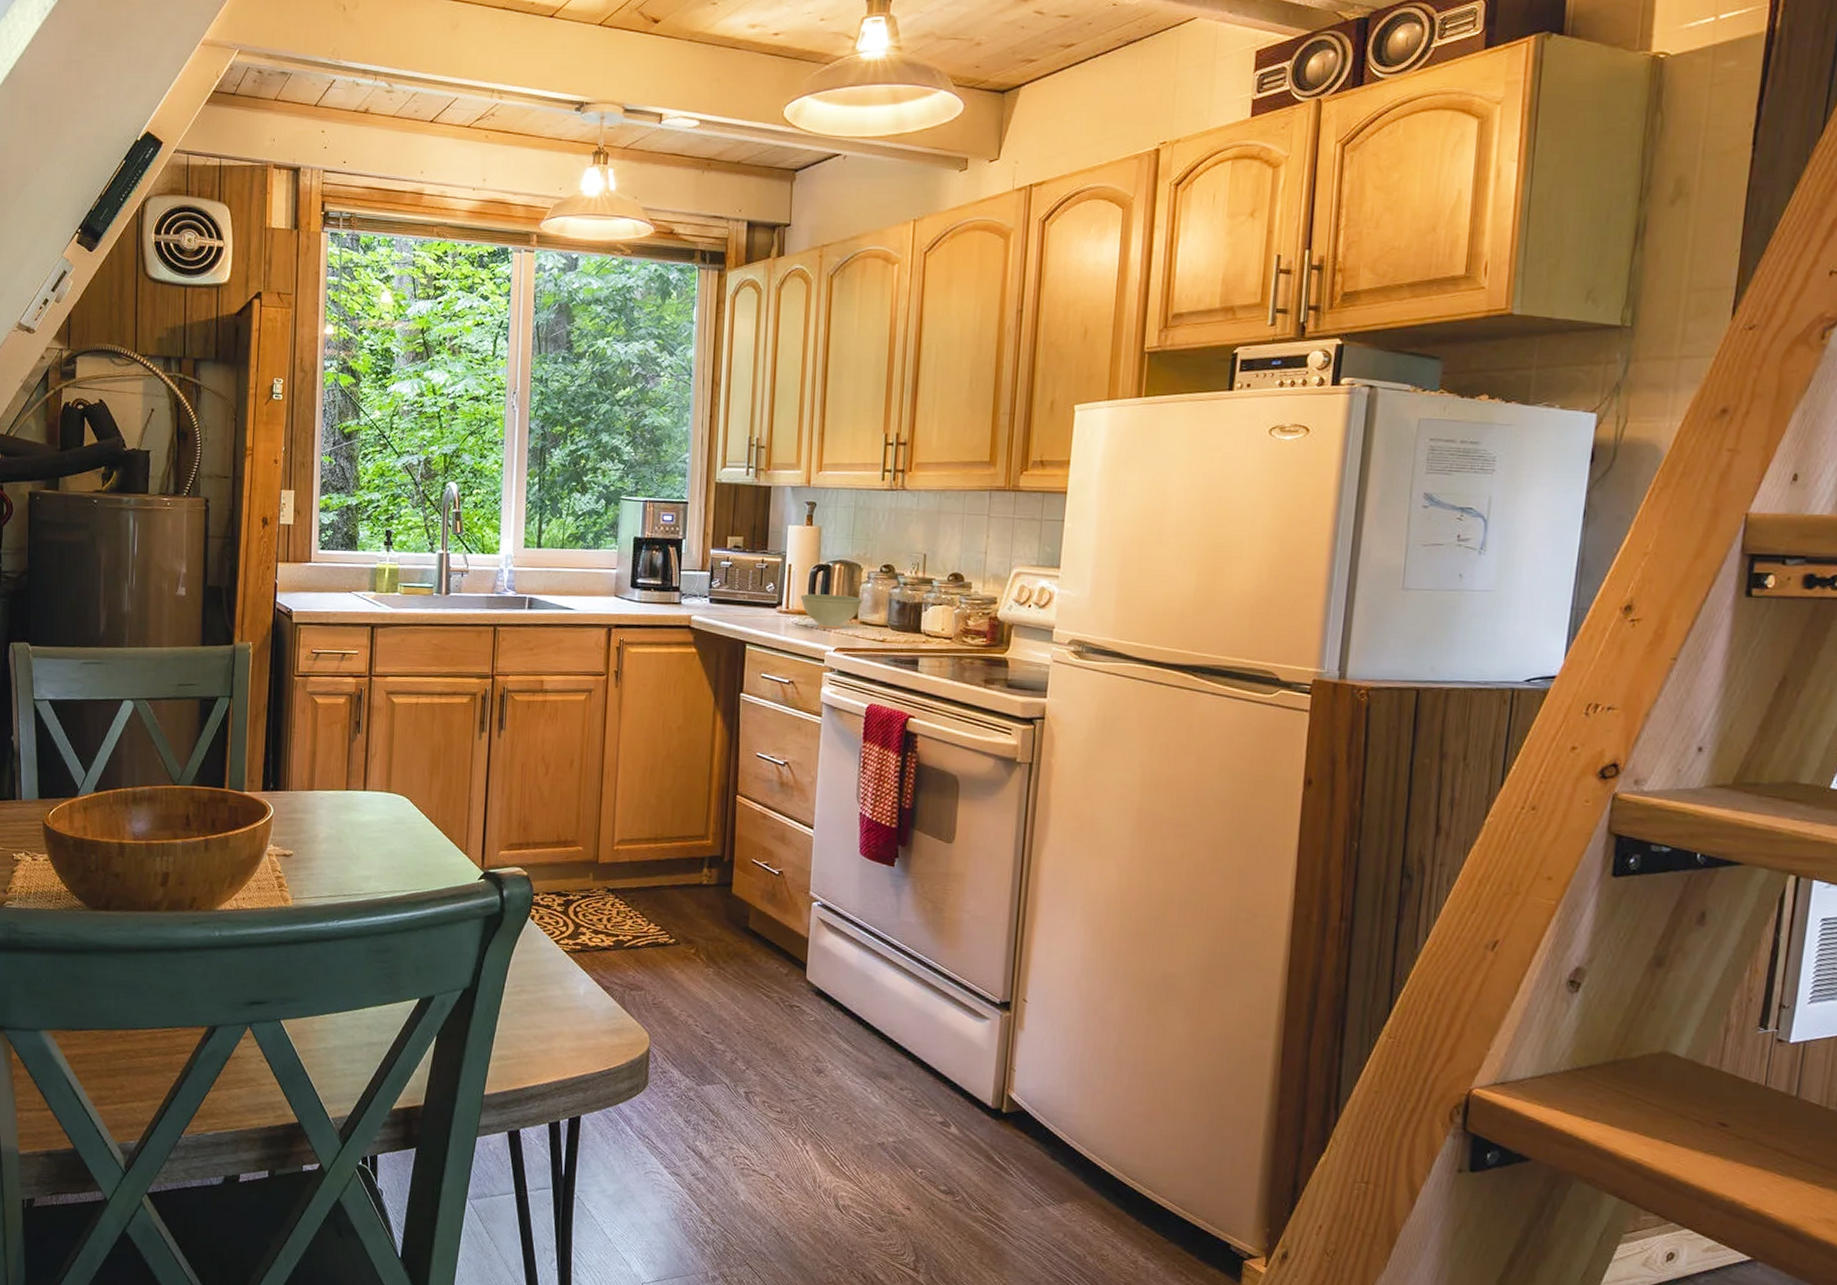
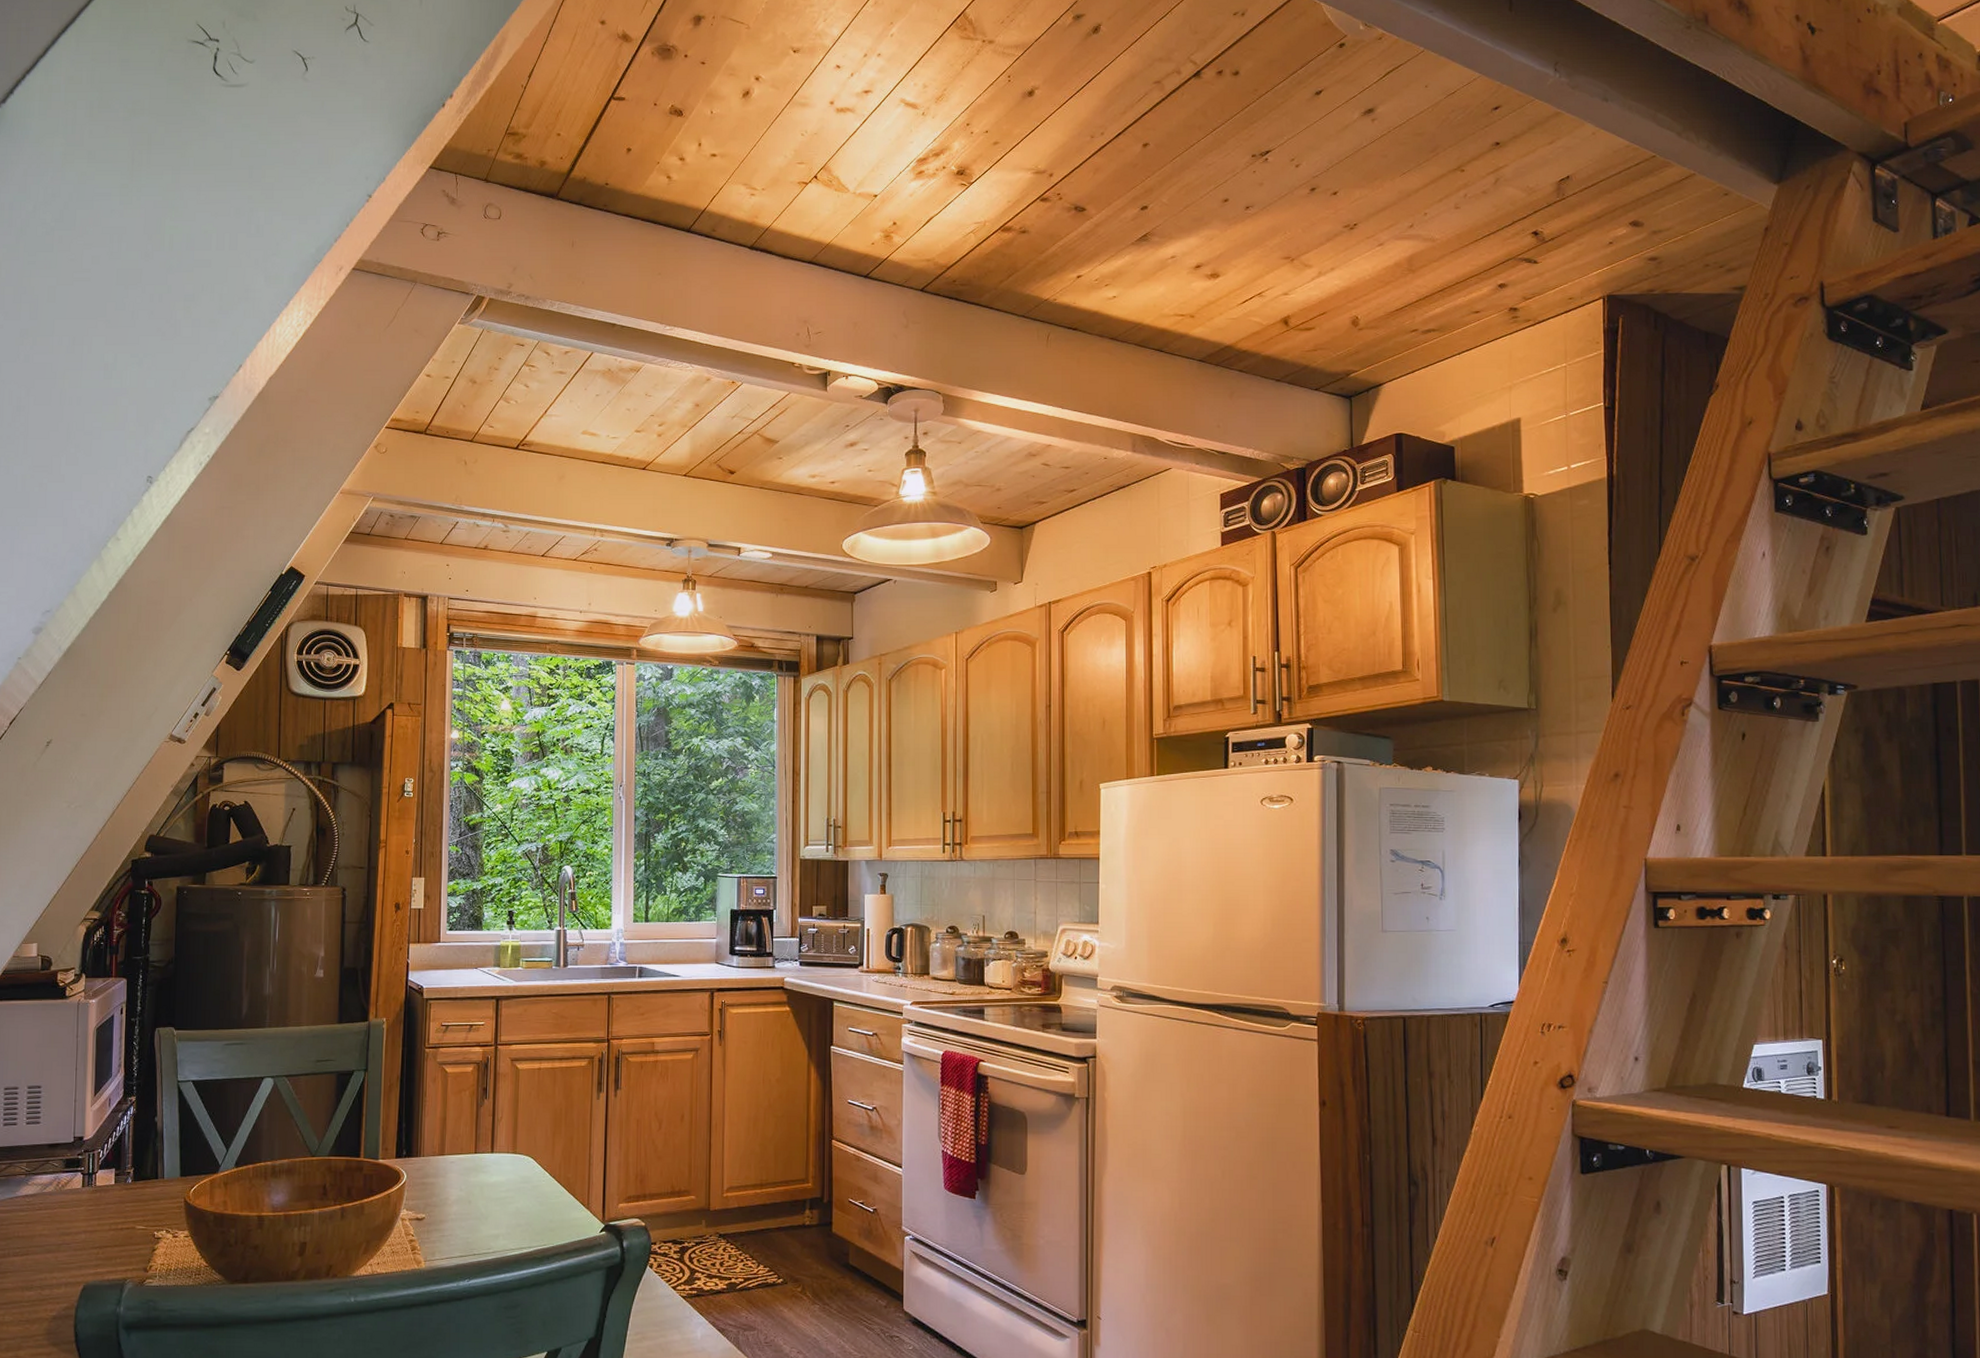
bowl: present [800,594,863,629] -> none [878,954,933,985]

